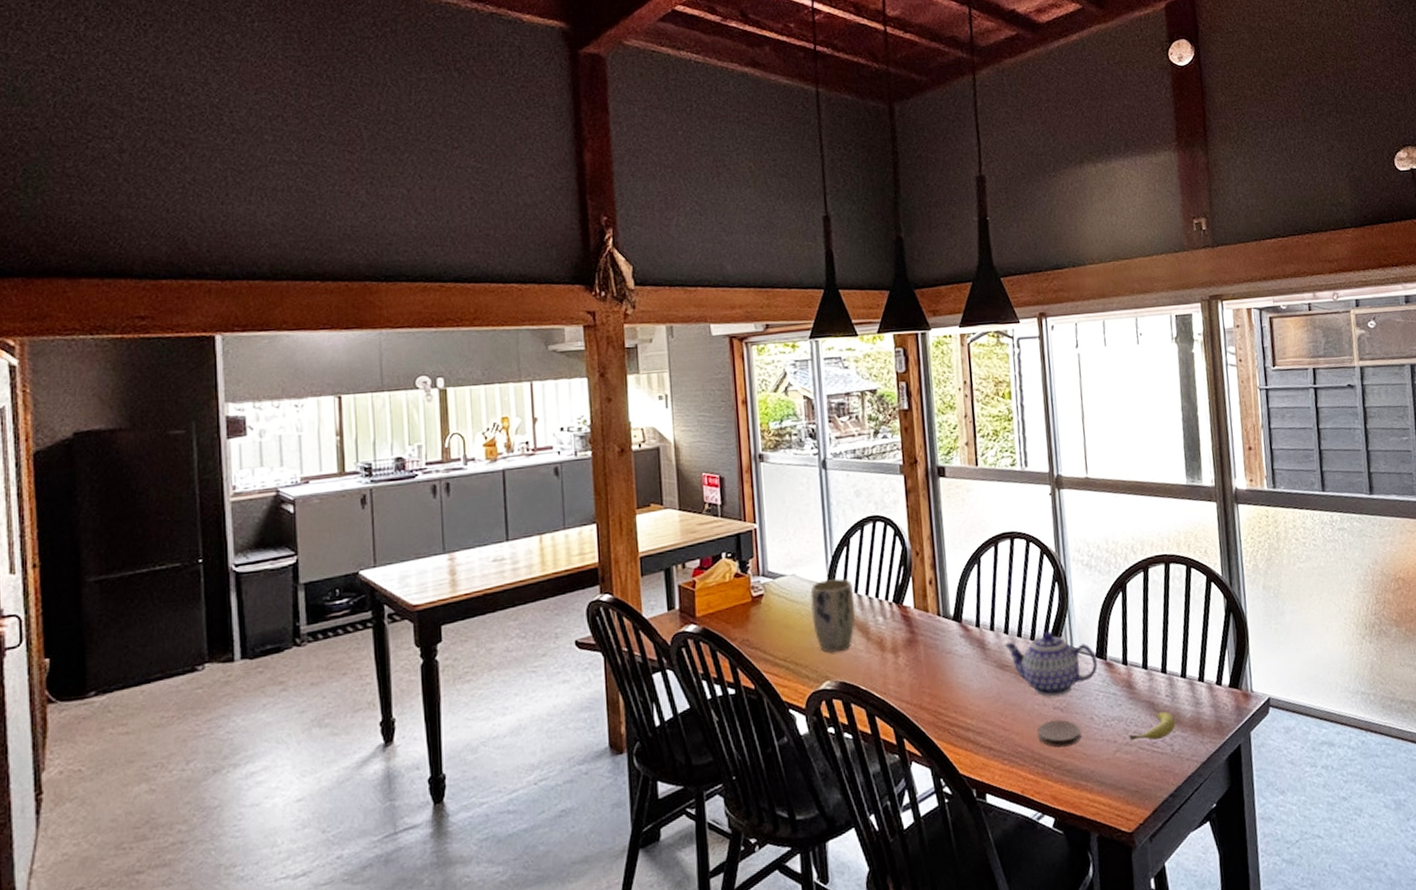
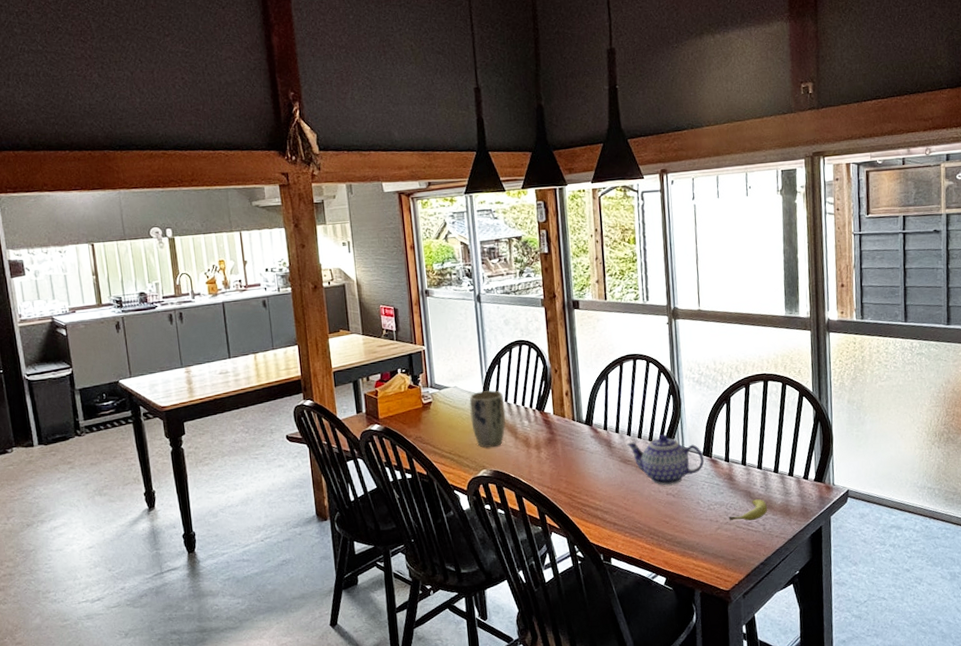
coaster: present [1037,719,1081,748] -> none [653,503,689,525]

